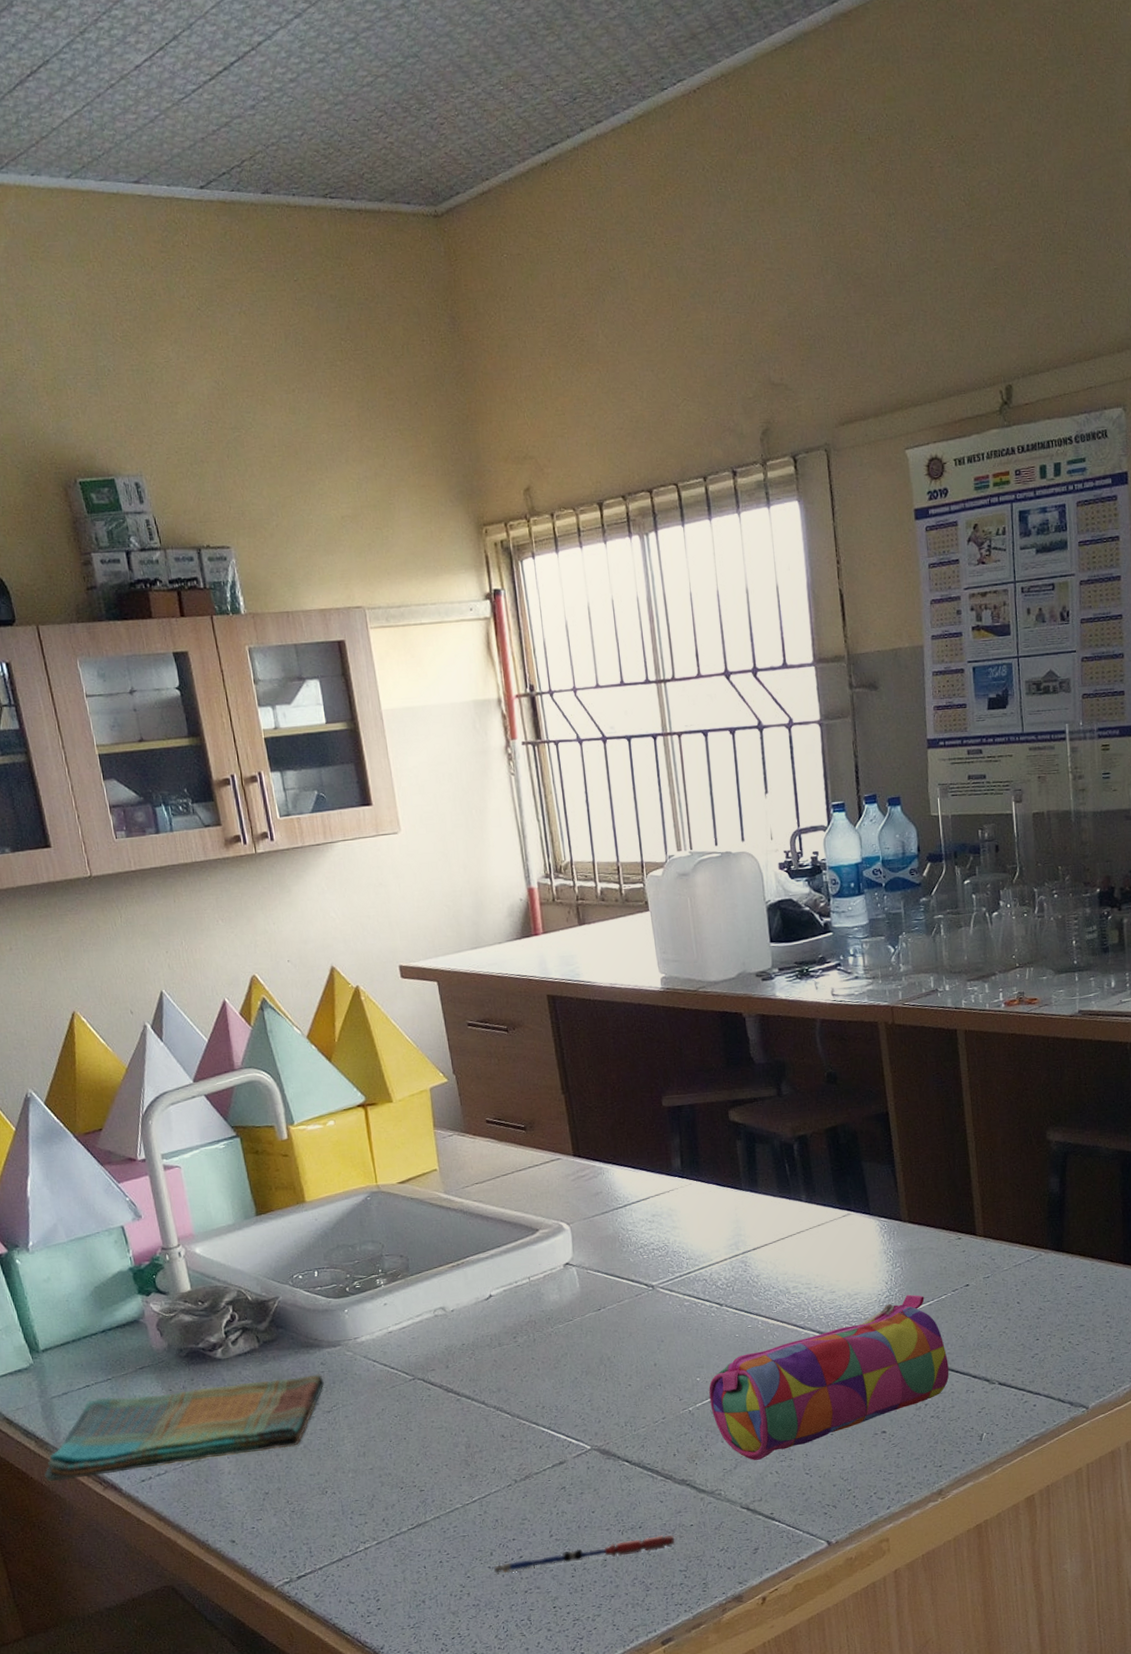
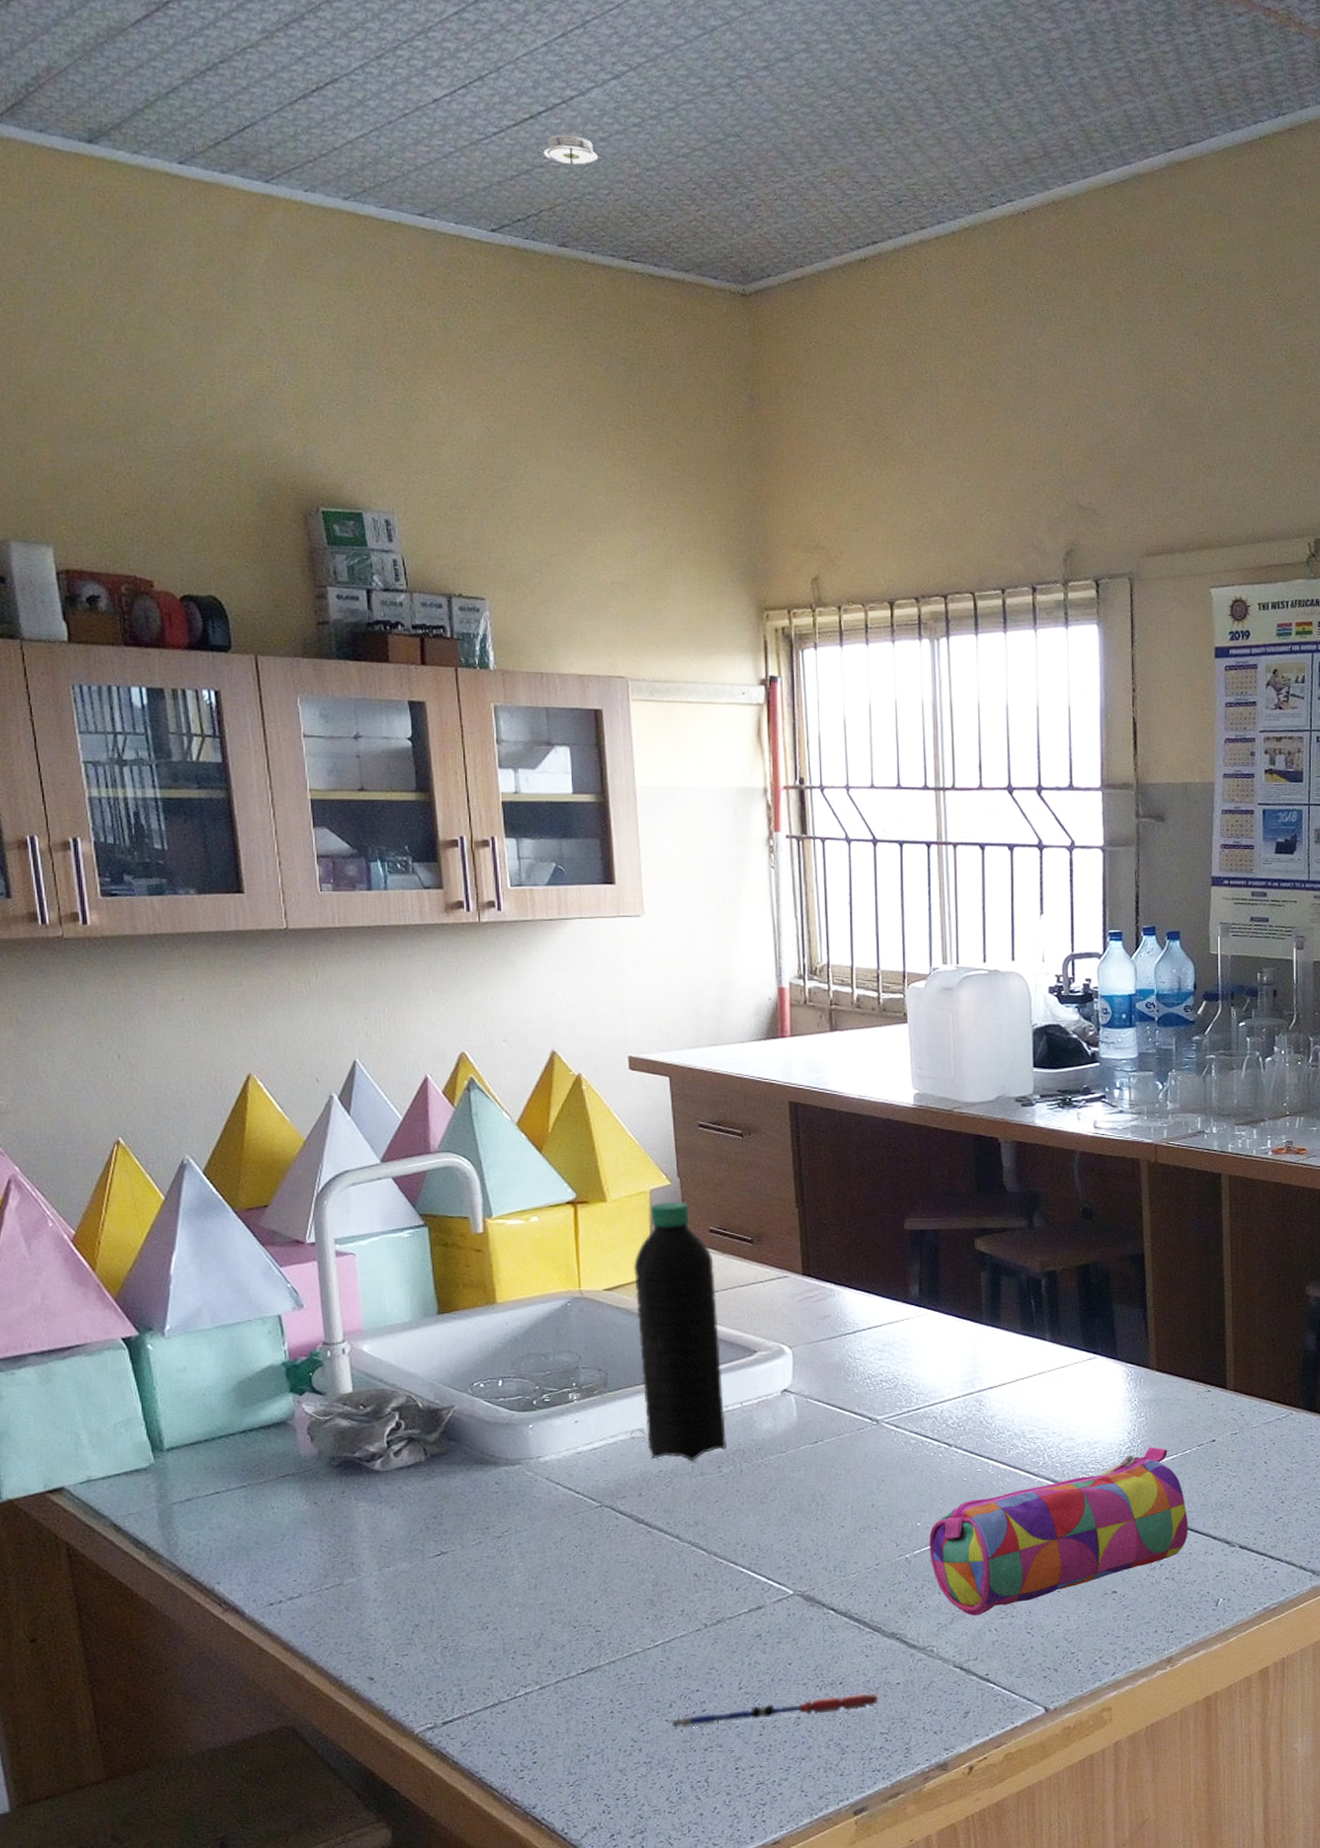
dish towel: present [44,1374,325,1481] -> none [152,1494,498,1600]
smoke detector: none [240,80,290,113] -> present [543,134,599,165]
water bottle: none [421,1097,519,1334] -> present [633,1201,726,1461]

